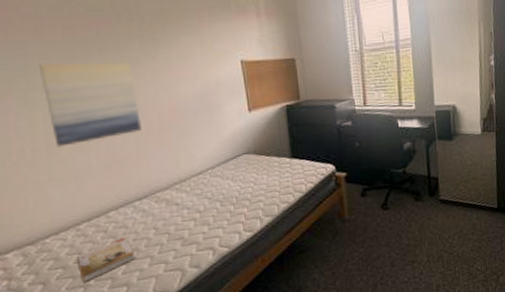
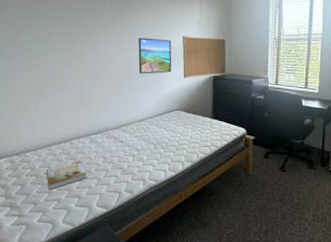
wall art: present [38,61,142,147] -> none [38,23,104,86]
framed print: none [182,66,232,114] -> present [138,37,172,74]

